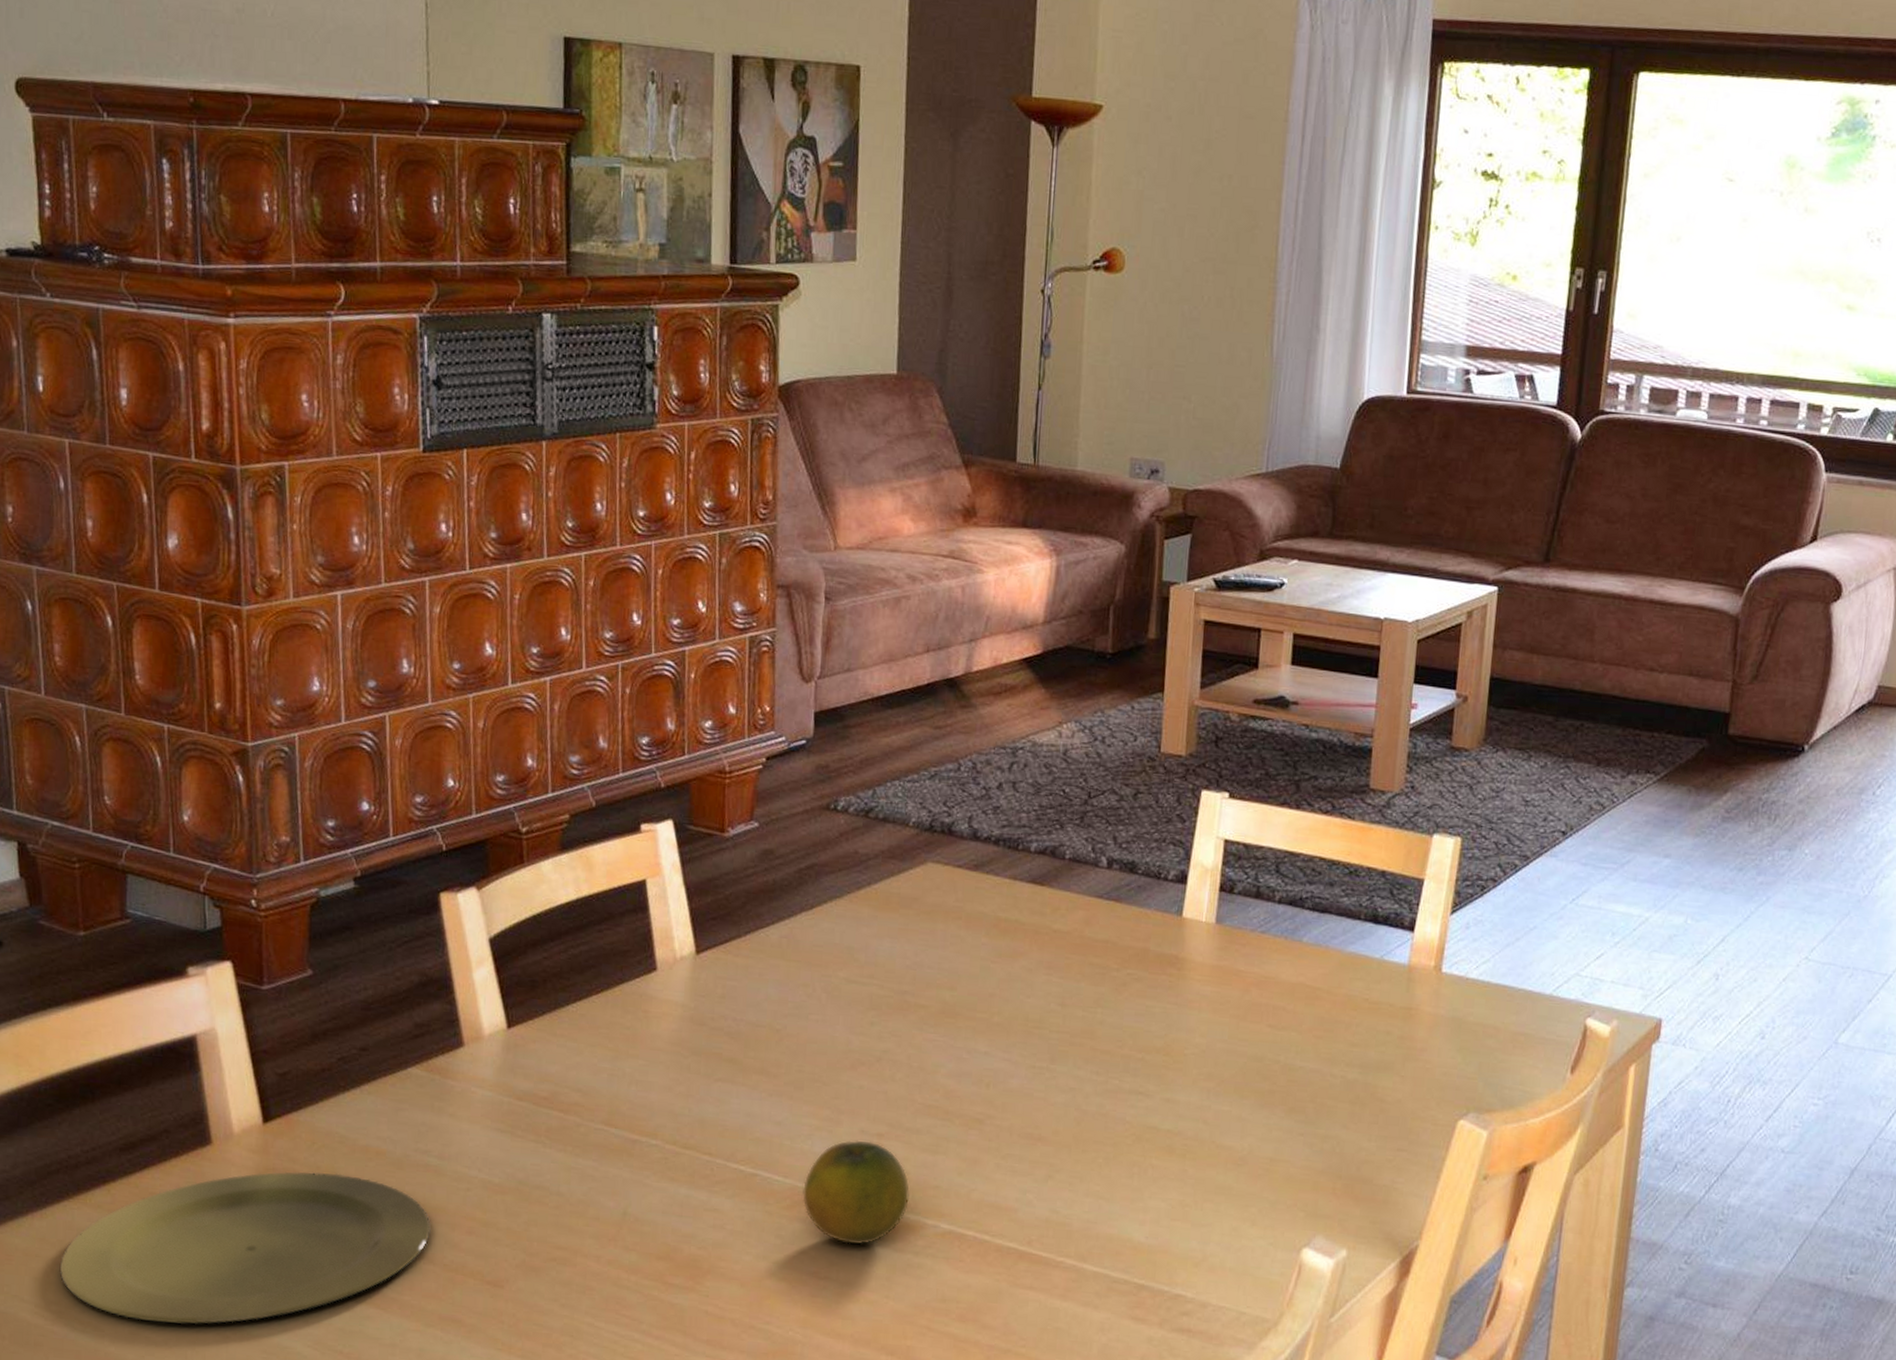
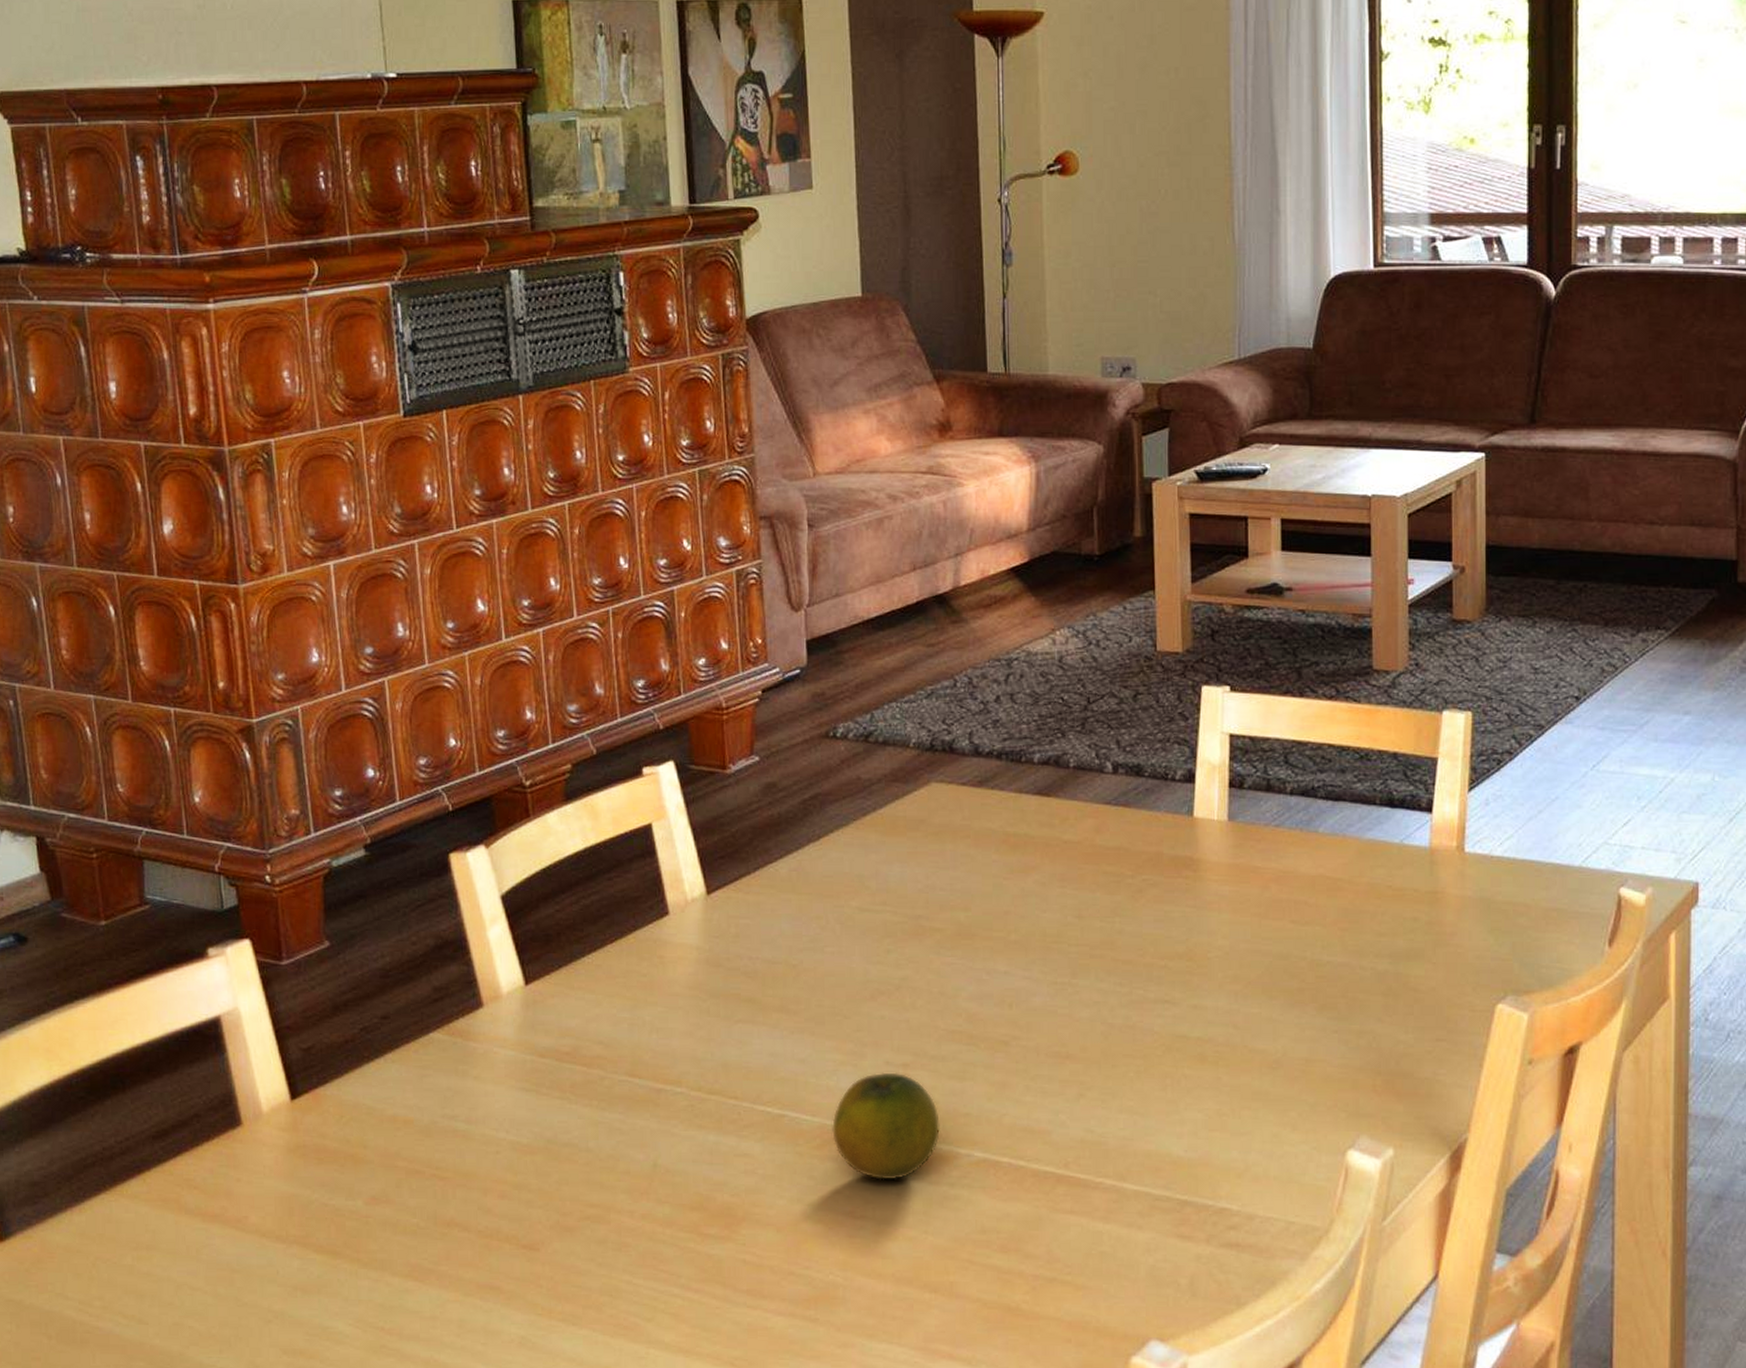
plate: present [60,1171,431,1325] -> none [101,1145,463,1311]

